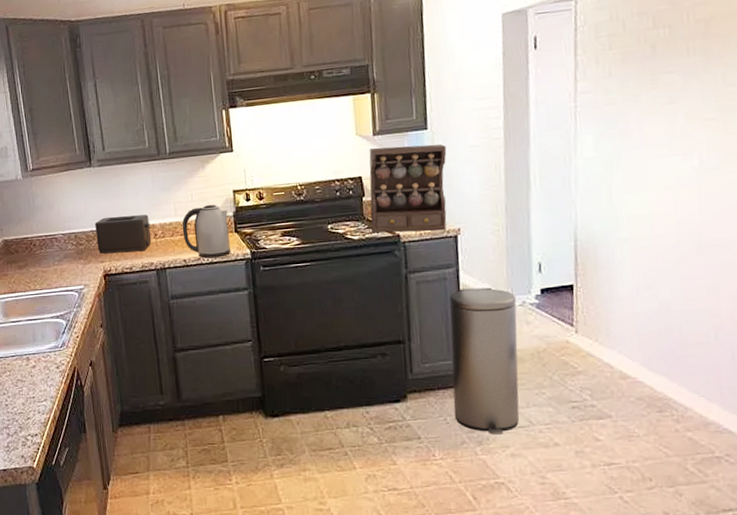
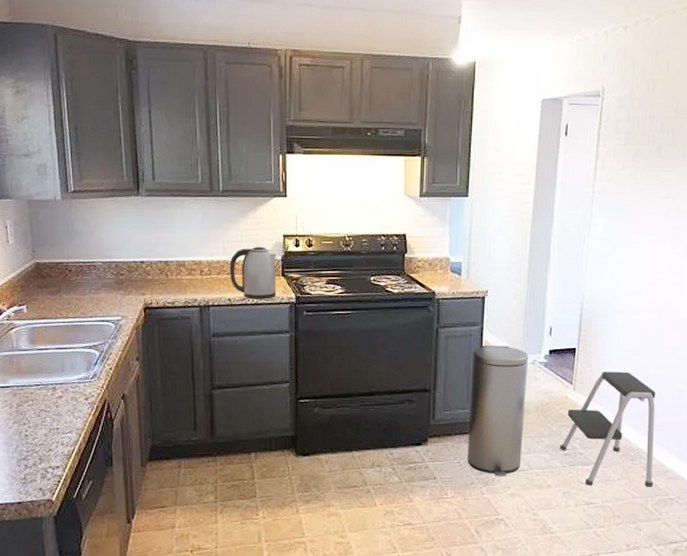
toaster: present [95,214,152,254] -> none [139,249,197,287]
spice rack: present [369,144,447,233] -> none [410,208,483,291]
step stool: none [565,308,692,443] -> present [560,372,656,487]

